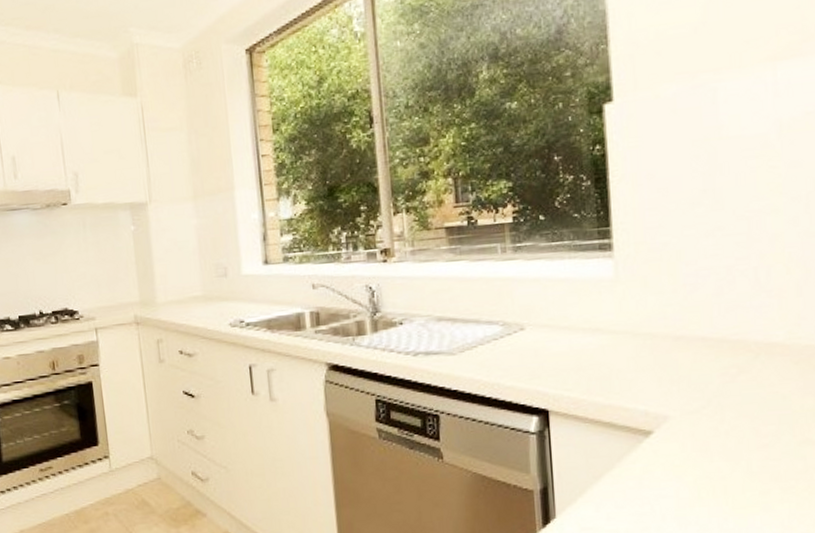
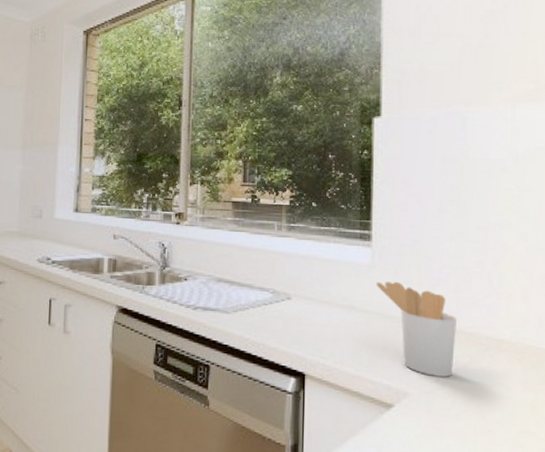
utensil holder: none [623,293,720,394] -> present [377,281,457,377]

